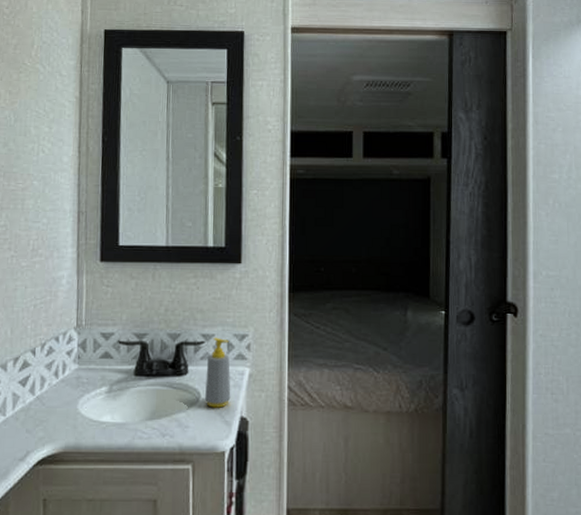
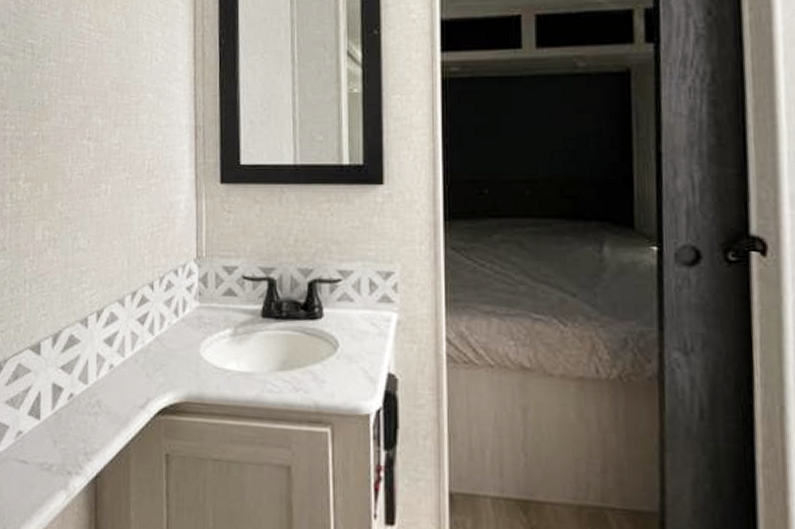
soap bottle: present [205,337,231,408] -> none [344,274,375,361]

